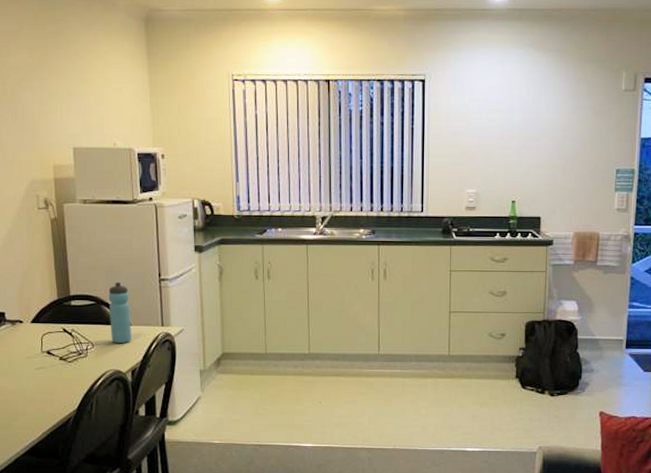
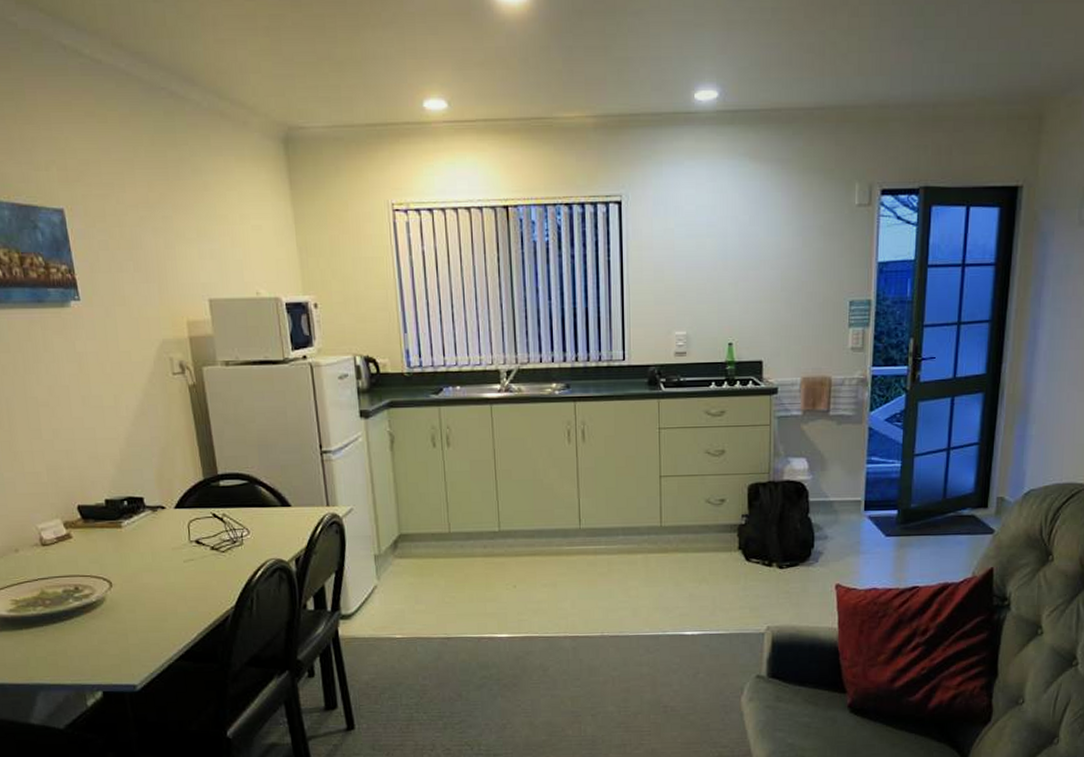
water bottle: present [108,281,131,343] -> none [262,456,293,528]

